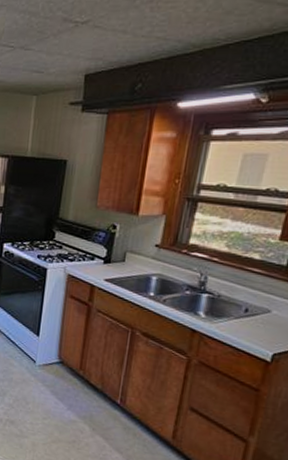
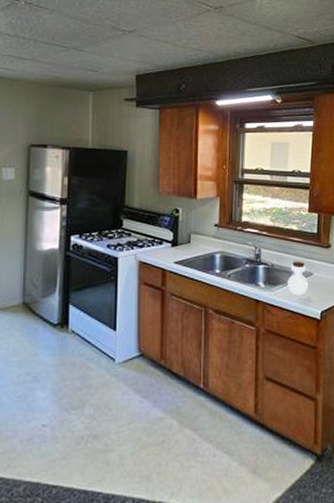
jar: none [235,294,263,333] -> present [288,261,309,296]

